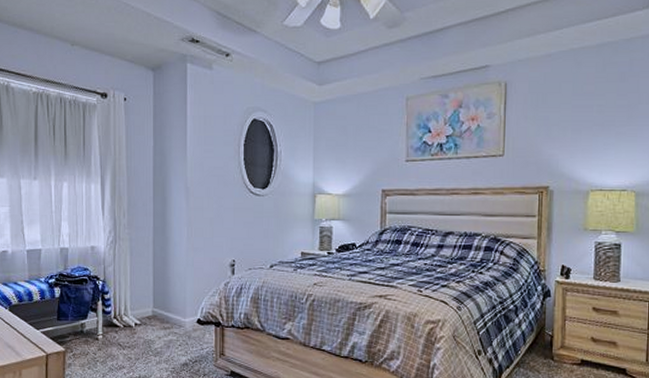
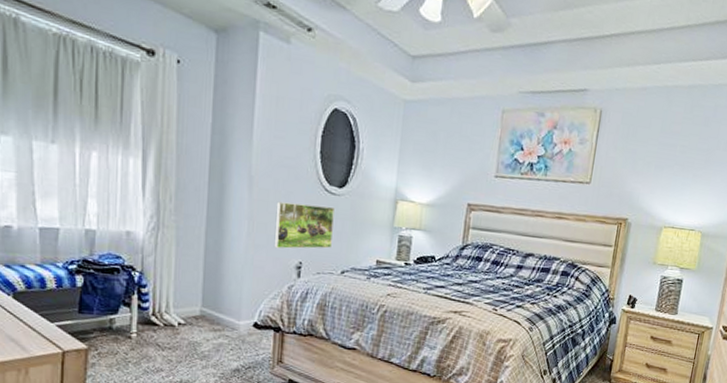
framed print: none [210,206,260,250] -> present [273,201,334,249]

